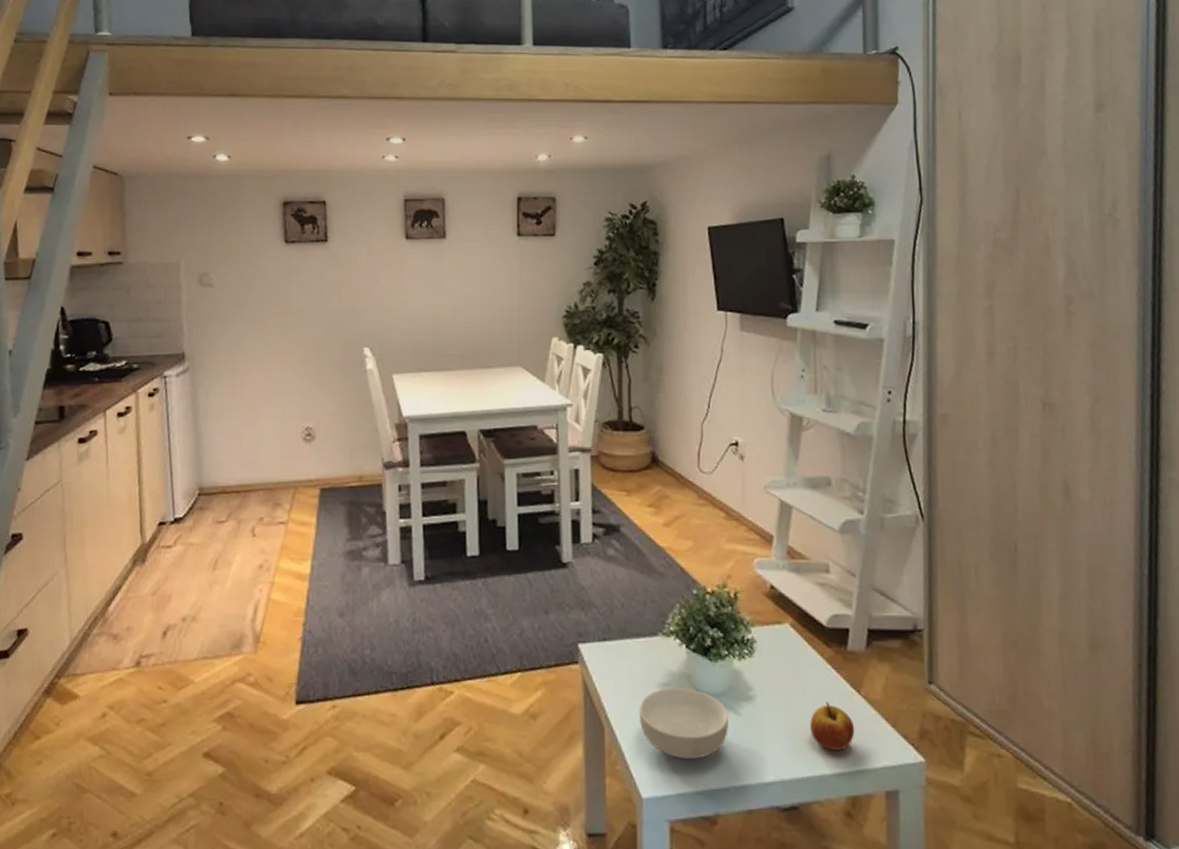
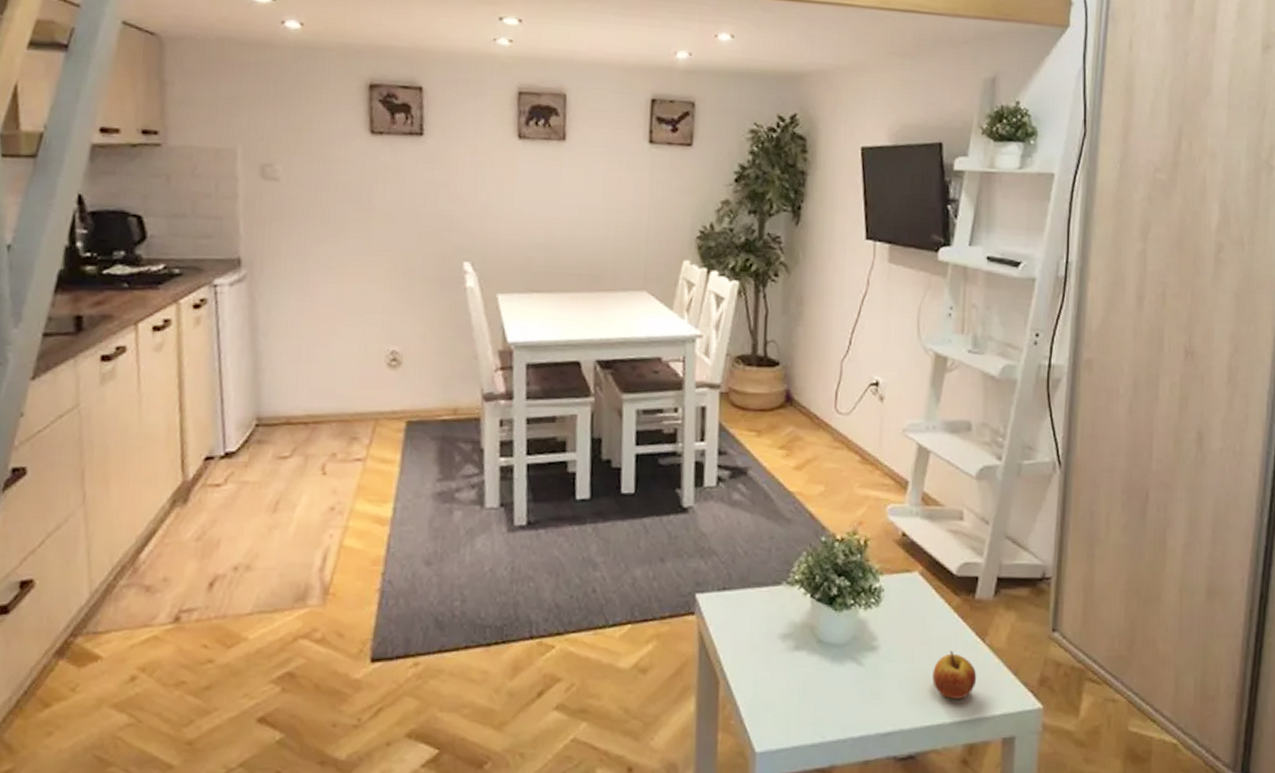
cereal bowl: present [639,687,728,759] -> none [757,638,850,711]

